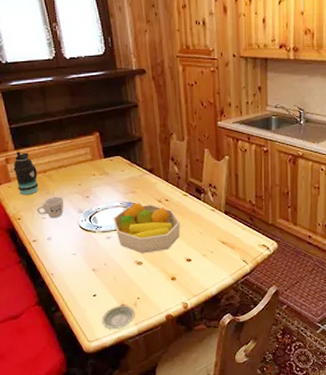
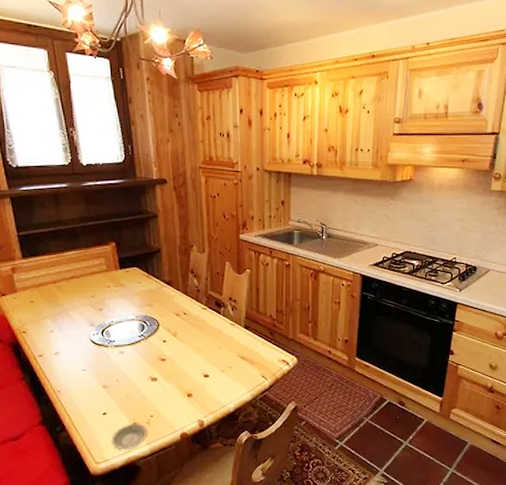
bottle: present [13,151,39,196] -> none [20,260,48,308]
mug: present [37,196,64,218] -> none [44,308,75,332]
fruit bowl: present [113,203,180,254] -> none [127,316,198,369]

